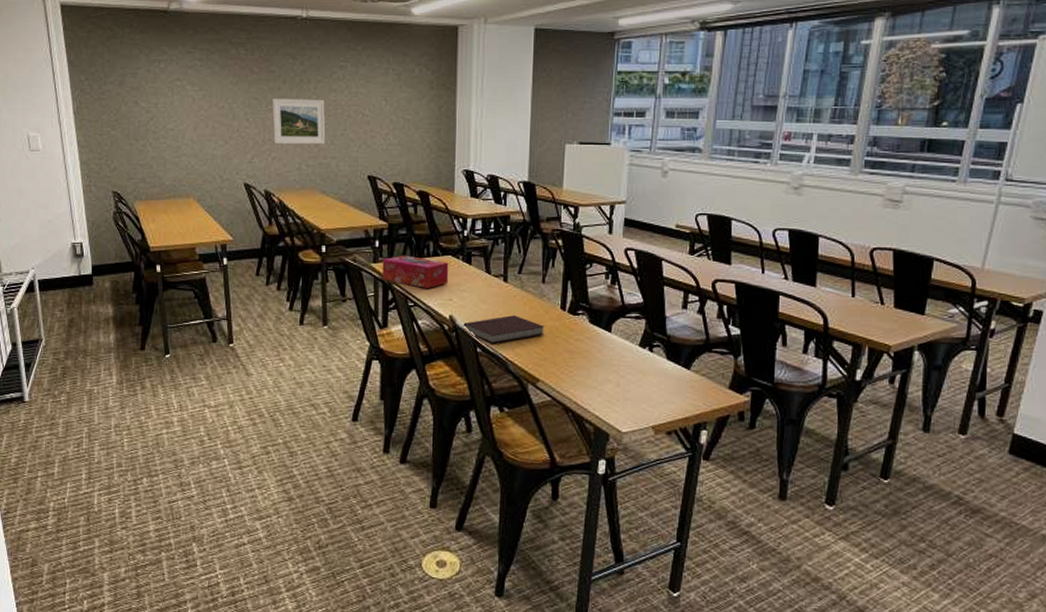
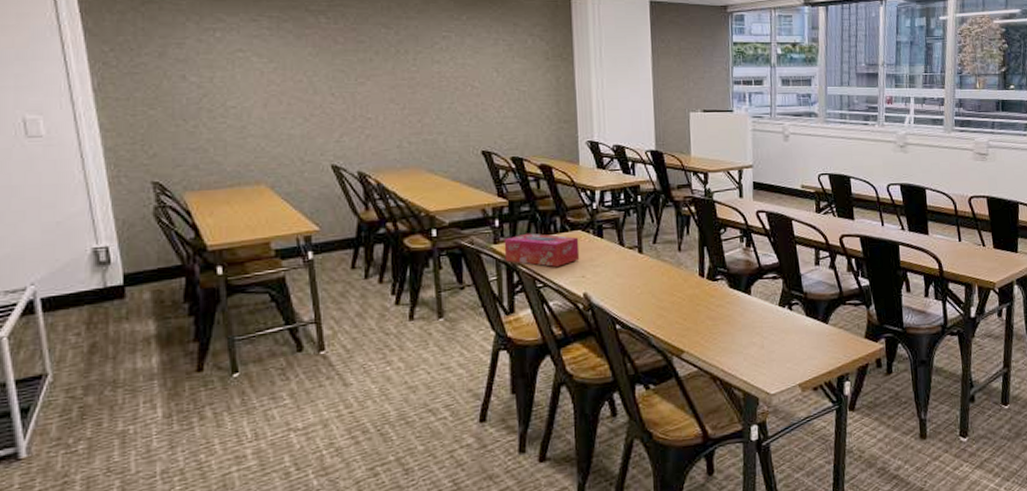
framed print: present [272,98,326,145] -> none [362,70,430,121]
notebook: present [463,315,545,344] -> none [599,287,685,319]

